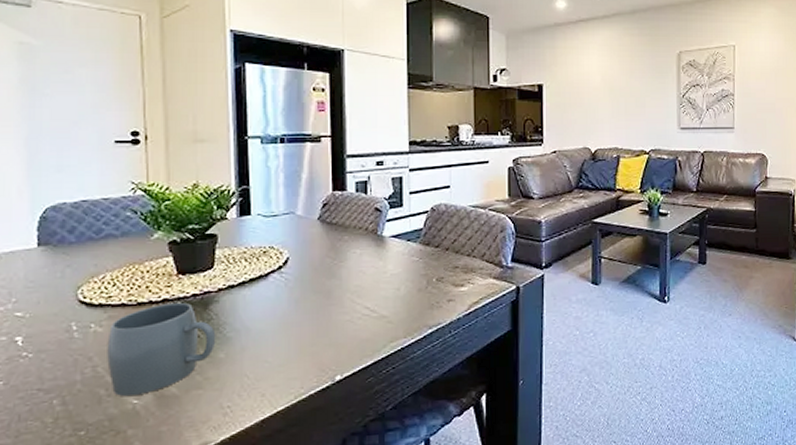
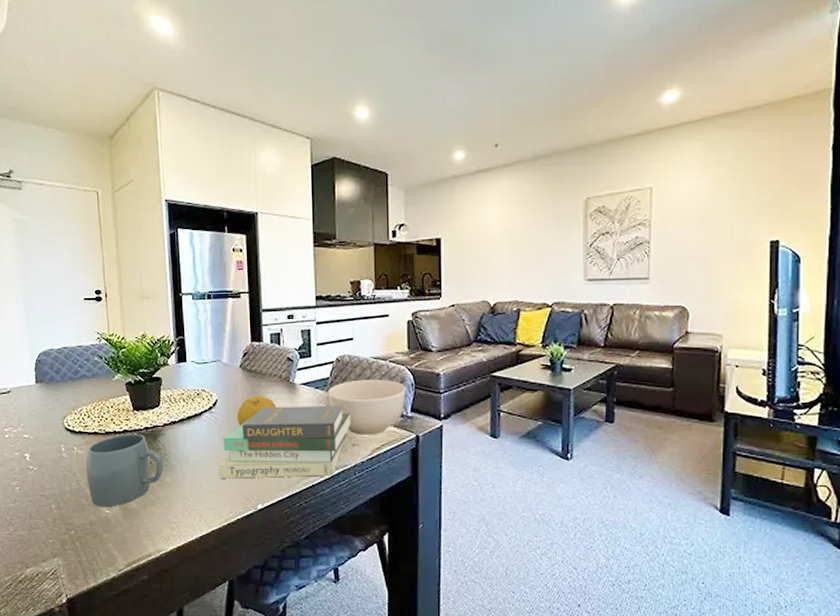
books: none [288,258,447,349] -> present [218,405,351,479]
fruit: none [313,251,361,286] -> present [237,396,276,426]
bowl: none [421,229,507,290] -> present [328,379,406,435]

